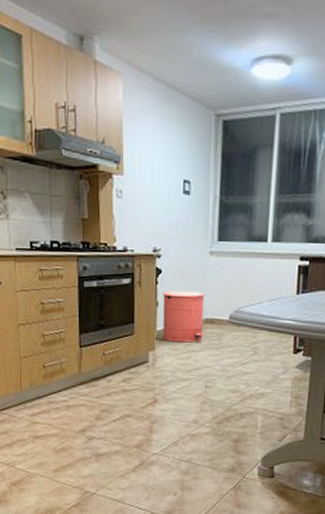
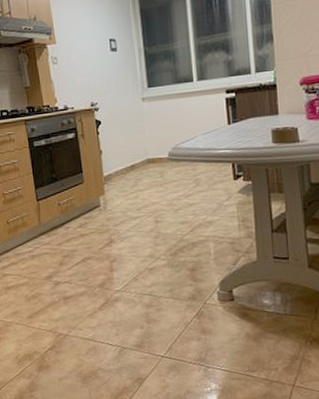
trash can: present [162,290,205,343] -> none [104,135,148,185]

